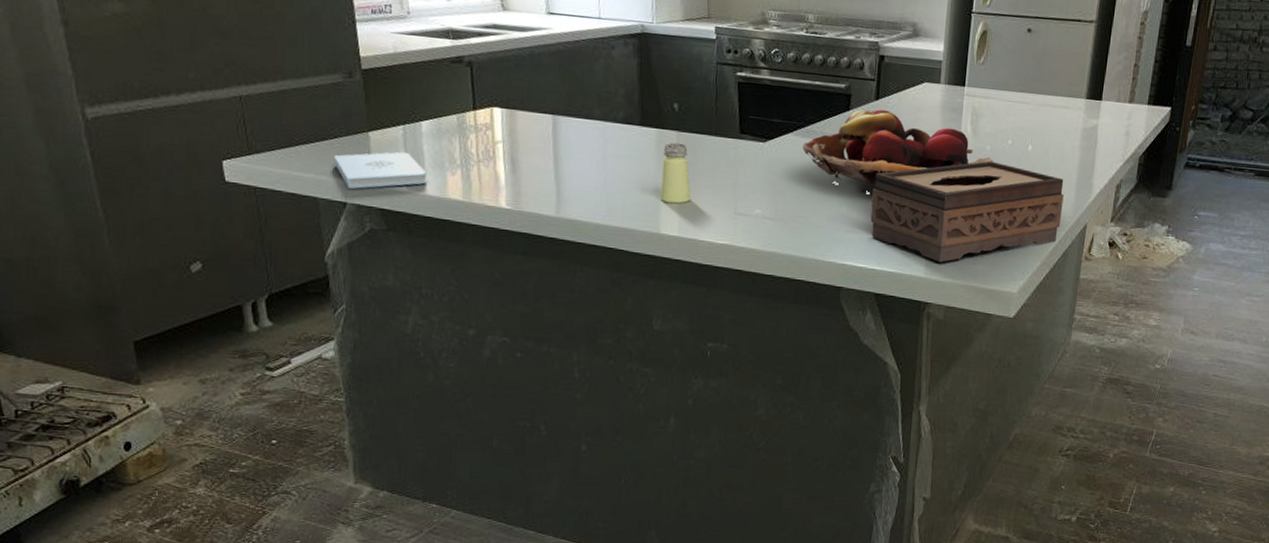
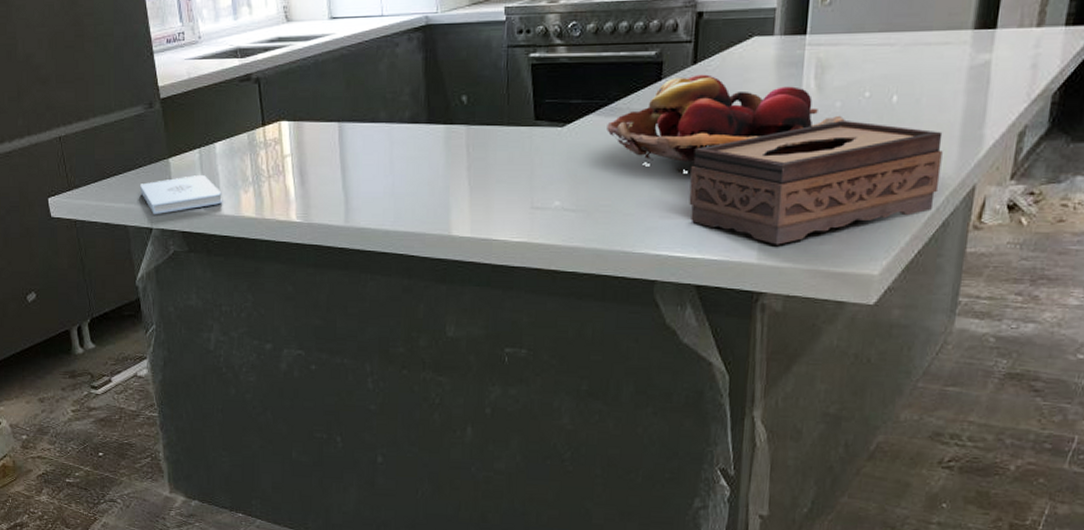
saltshaker: present [661,142,691,204] -> none [451,137,484,203]

